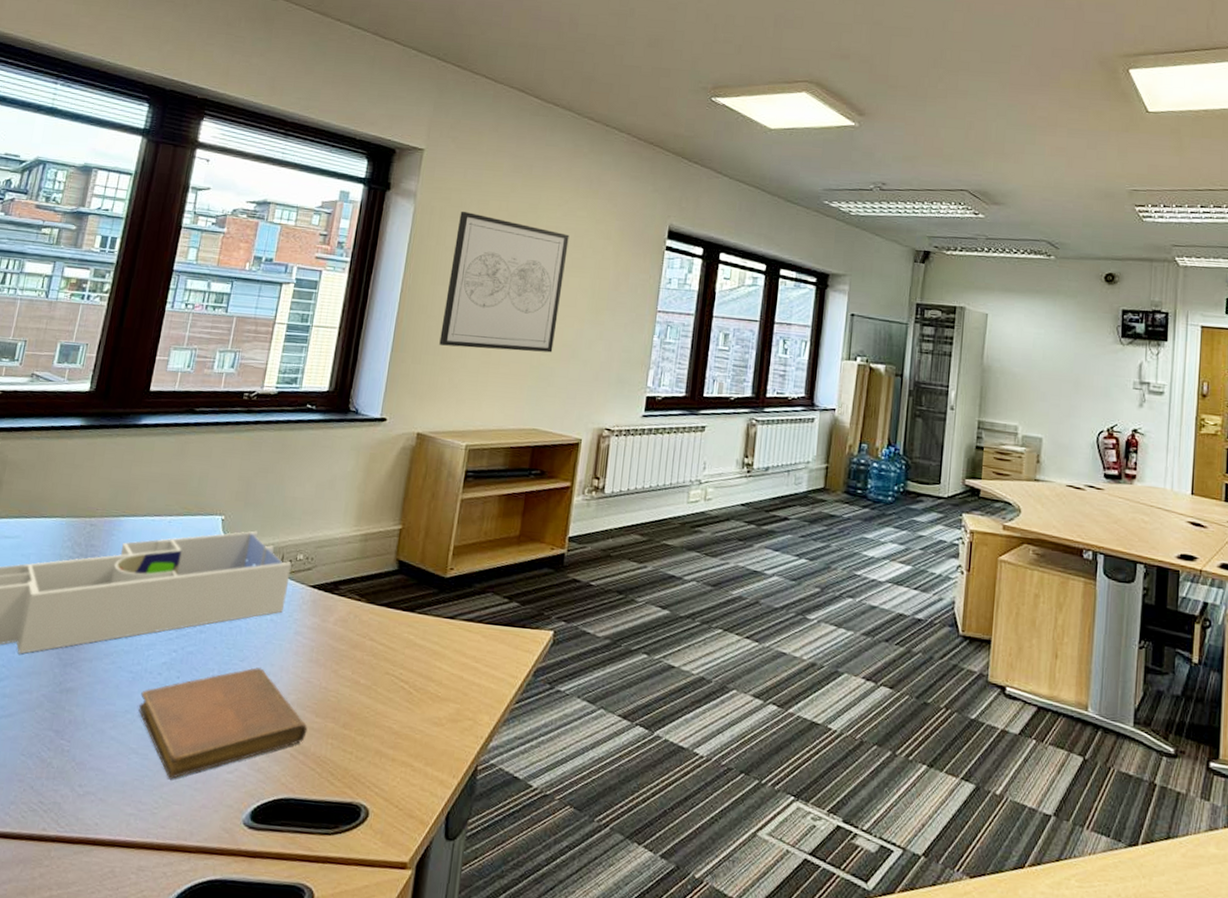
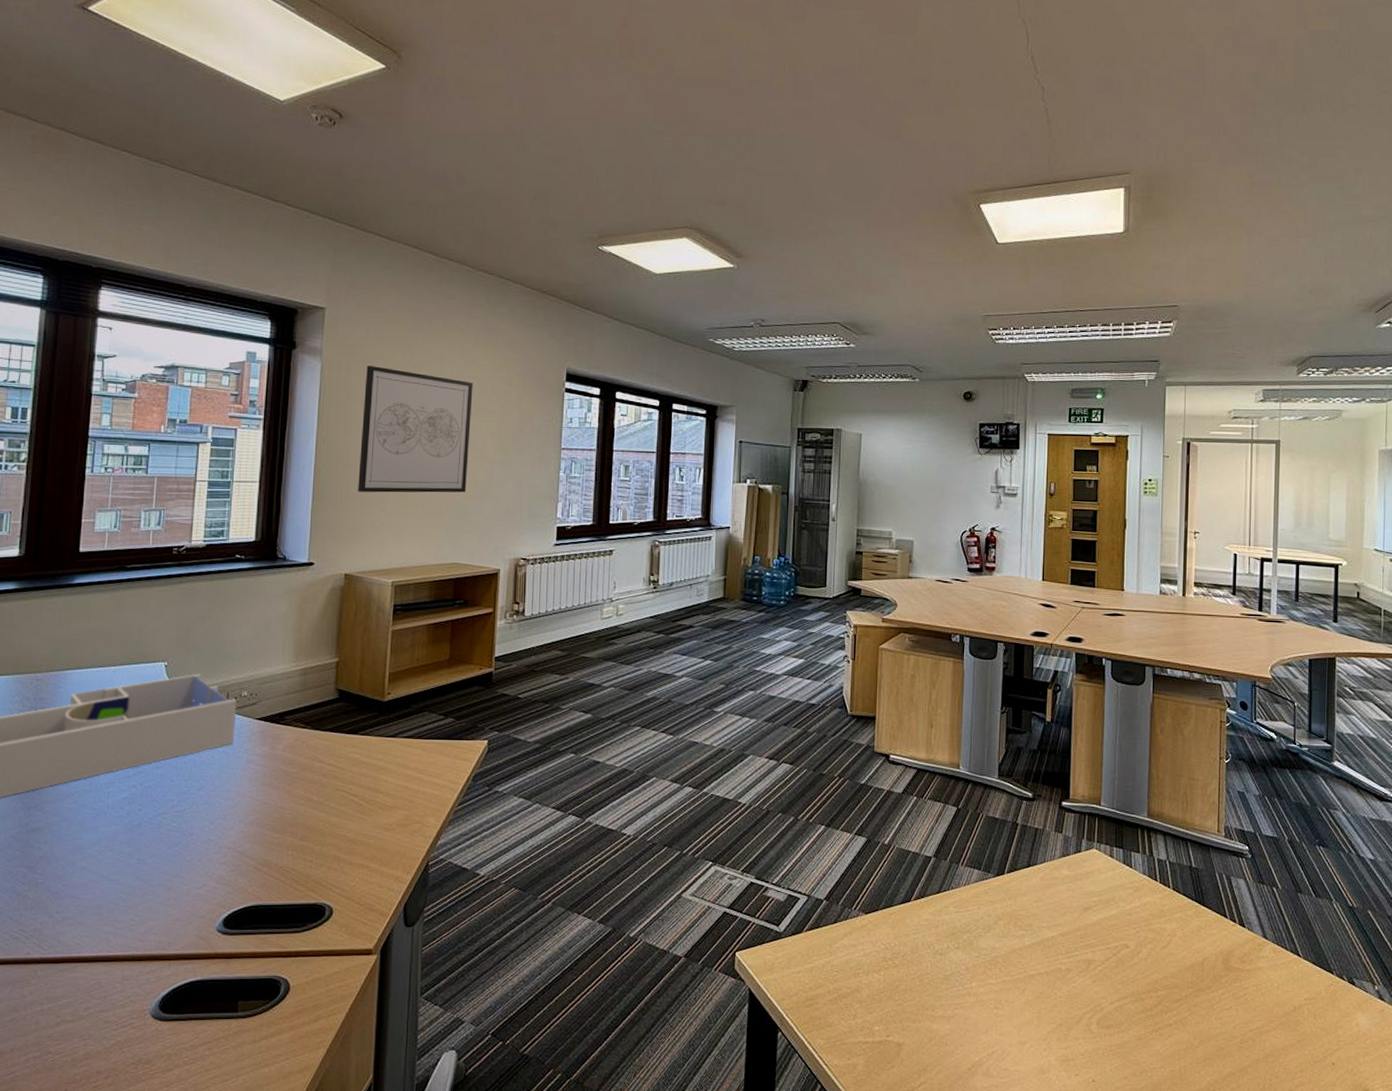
notebook: present [139,667,308,779] -> none [106,795,268,898]

